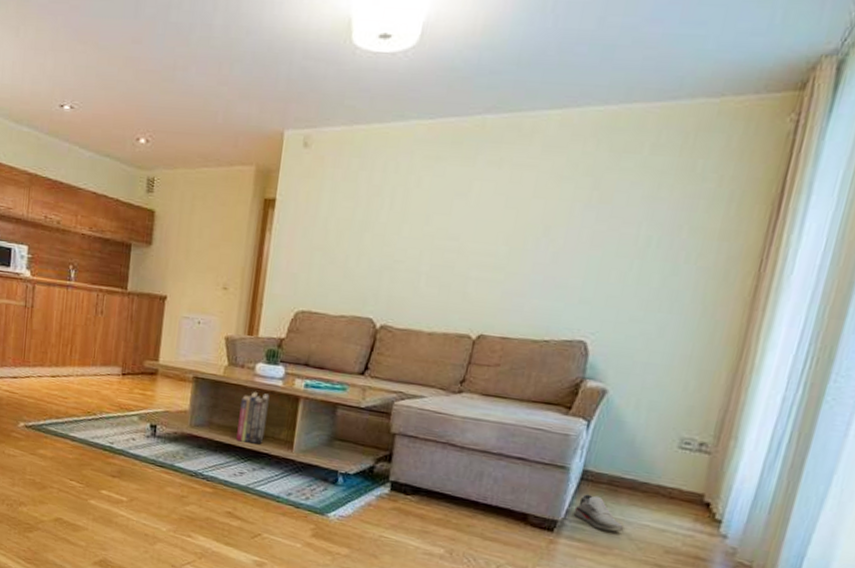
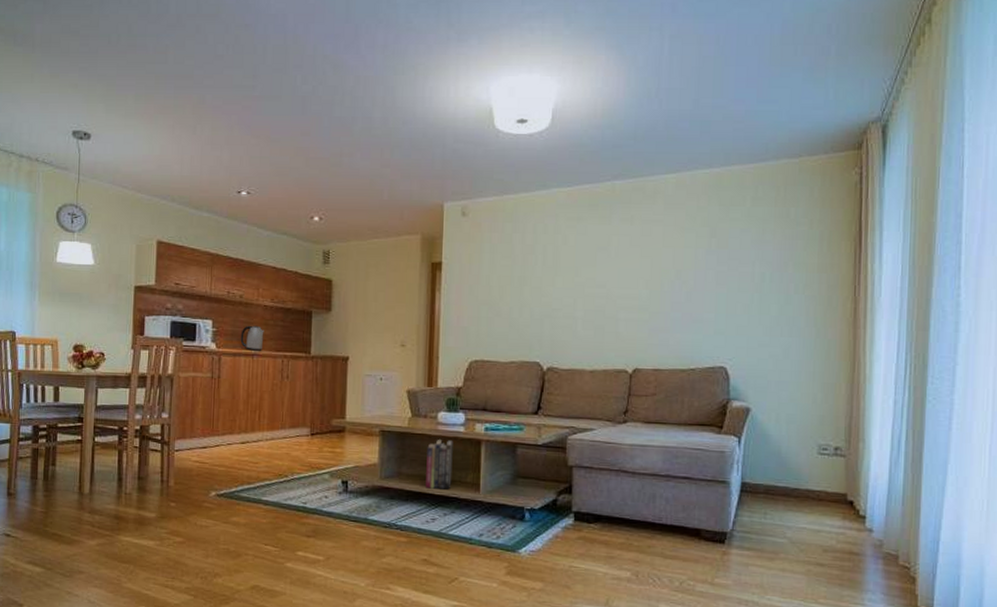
kettle: none [55,254,81,284] -> present [240,325,264,352]
shoe: present [573,494,624,532] -> none [739,505,785,537]

